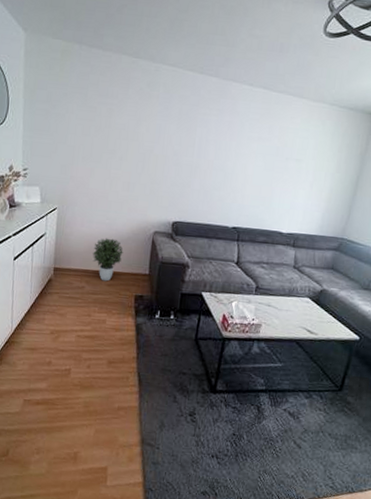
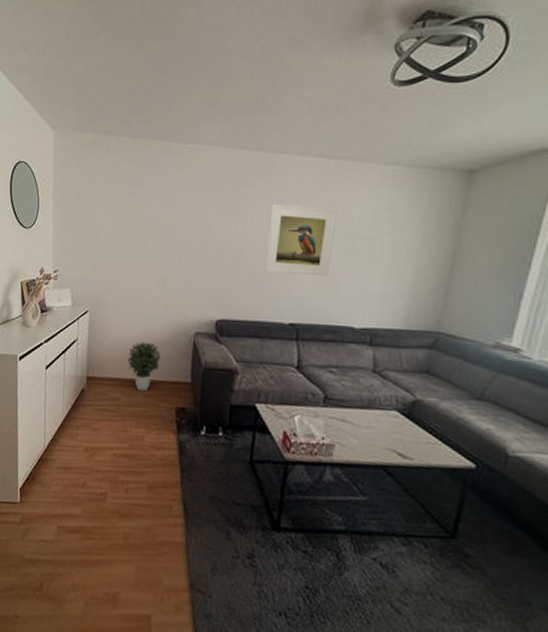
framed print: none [214,125,276,190] -> present [263,204,337,277]

